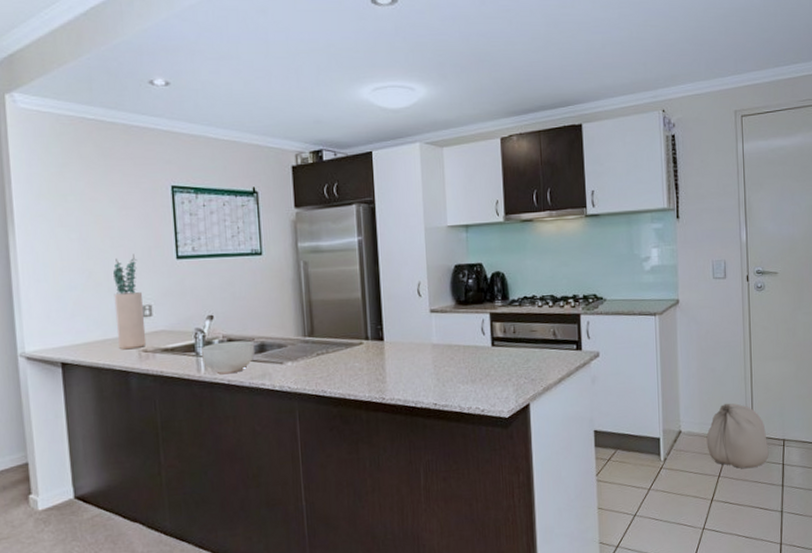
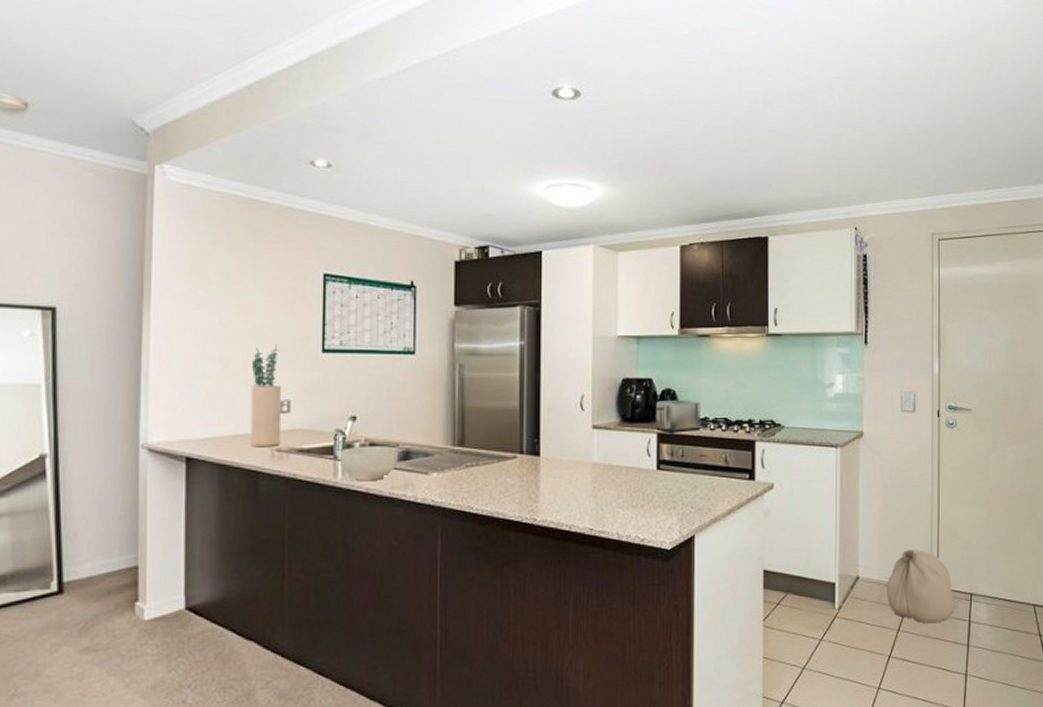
toaster: none [486,280,530,312] -> present [655,399,702,433]

